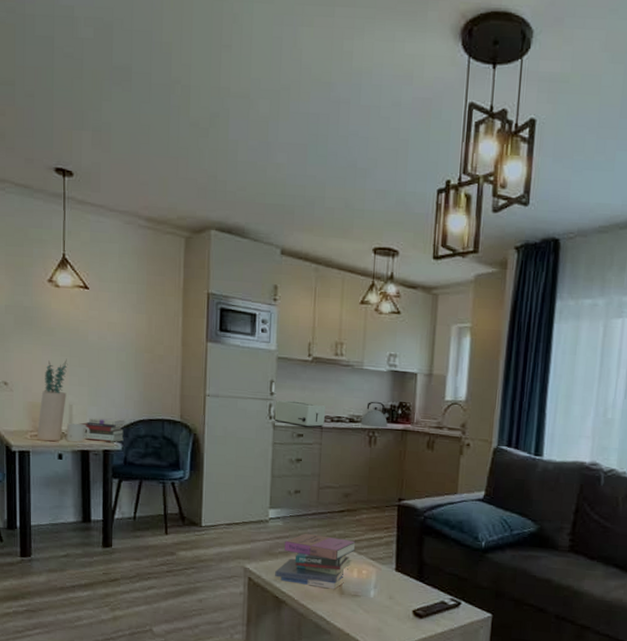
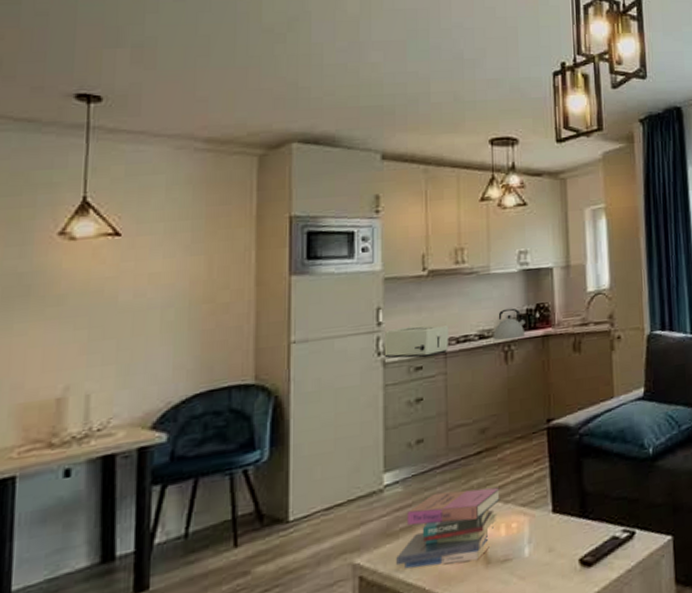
vase: present [36,358,68,442] -> none [28,331,86,458]
mug: present [66,423,90,443] -> none [78,418,118,449]
books: present [79,416,125,443] -> none [100,398,173,440]

